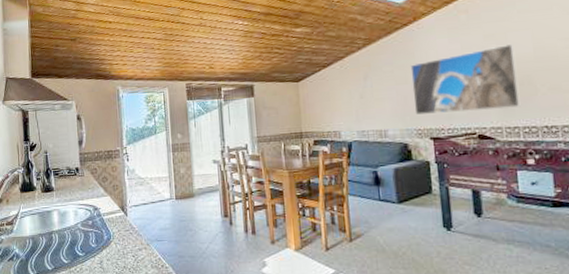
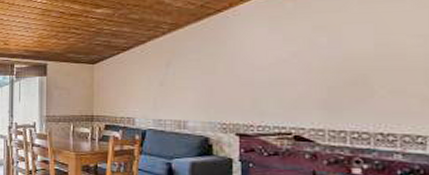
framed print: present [410,44,521,115] -> none [220,38,351,110]

